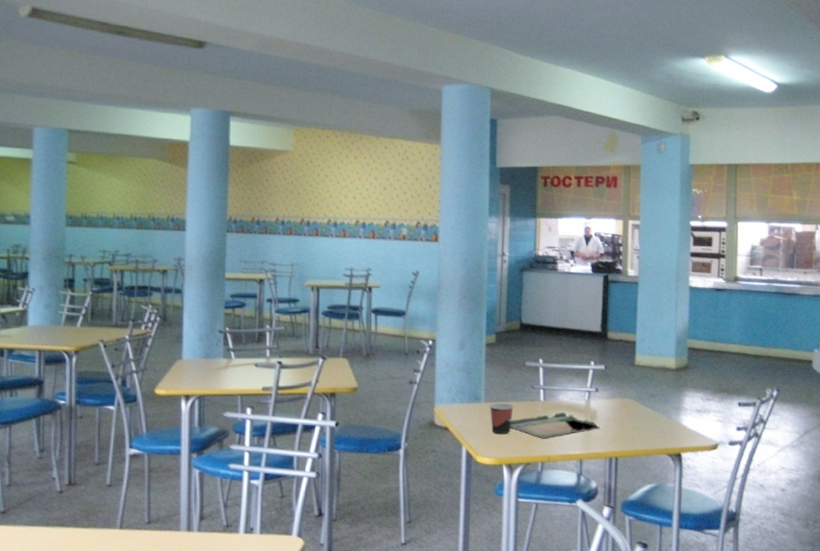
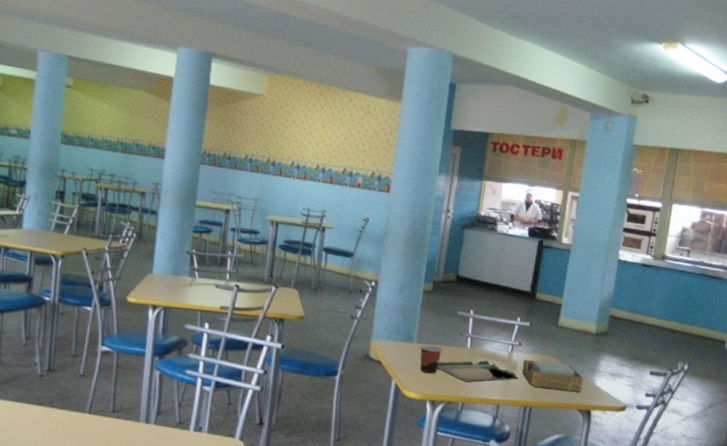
napkin holder: none [602,405,669,436] -> present [522,360,583,393]

